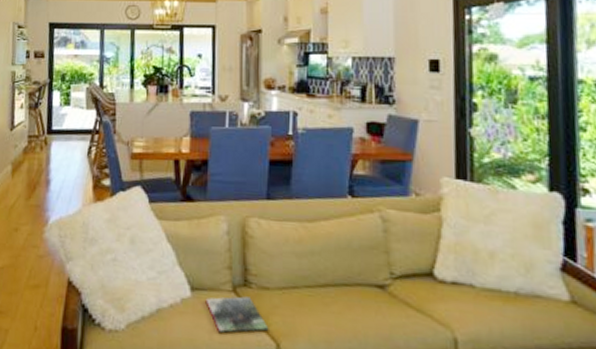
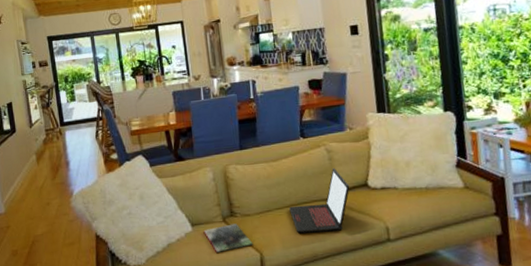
laptop: none [323,243,408,332] -> present [289,167,350,234]

